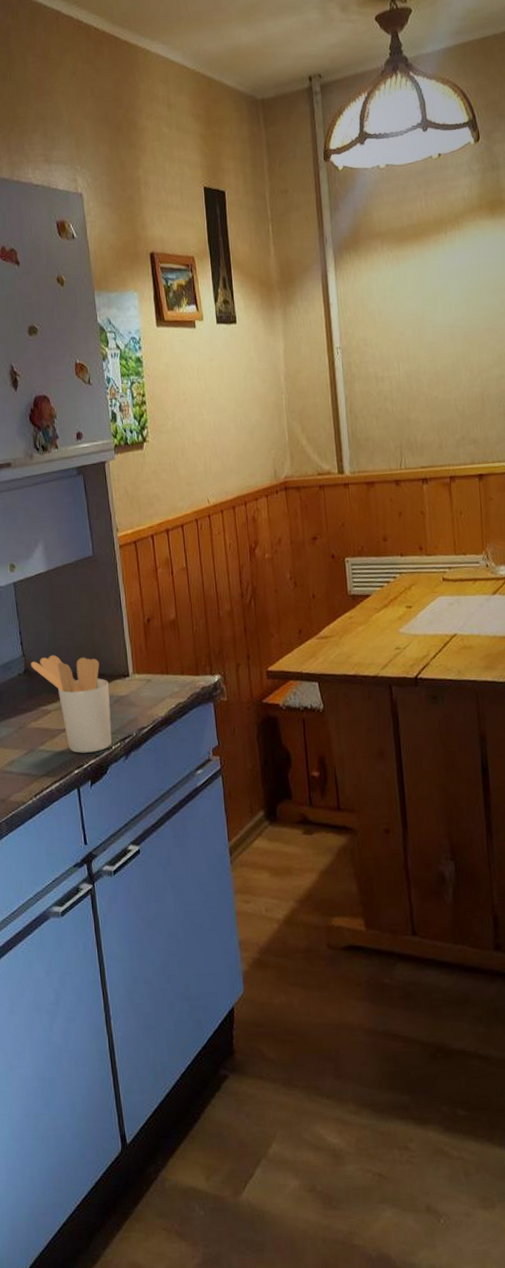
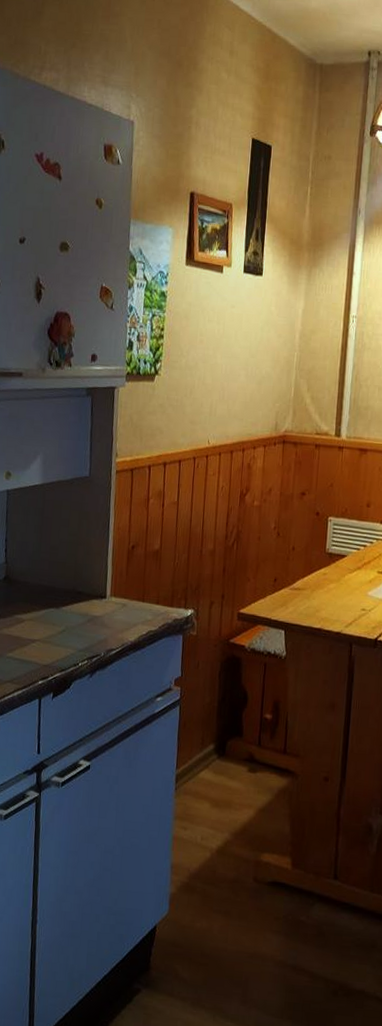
utensil holder: present [30,655,112,753] -> none [11,566,85,666]

